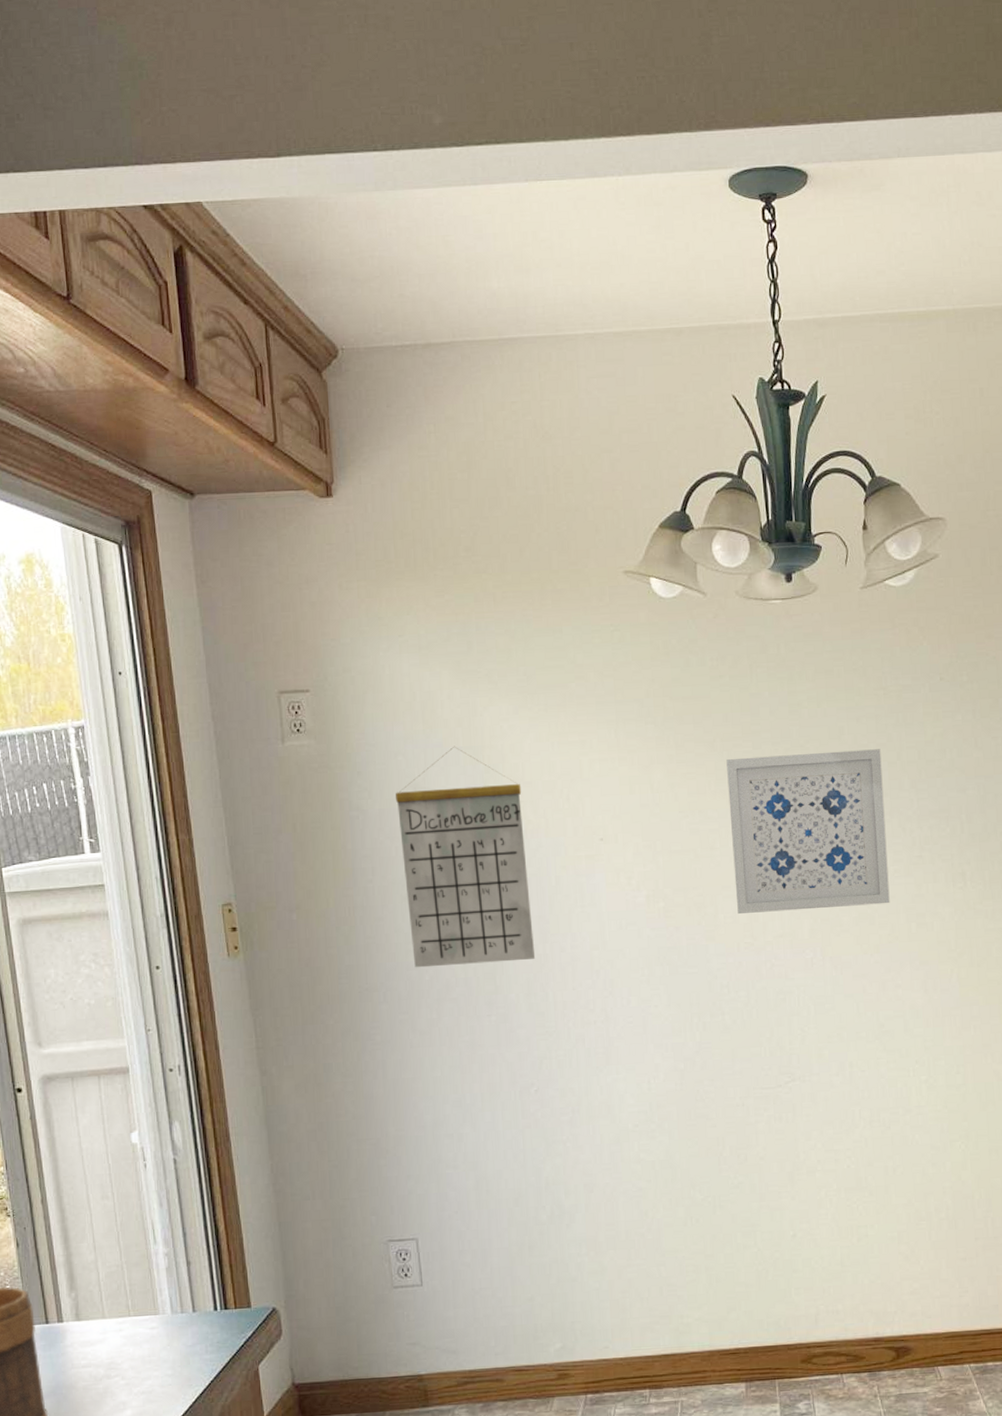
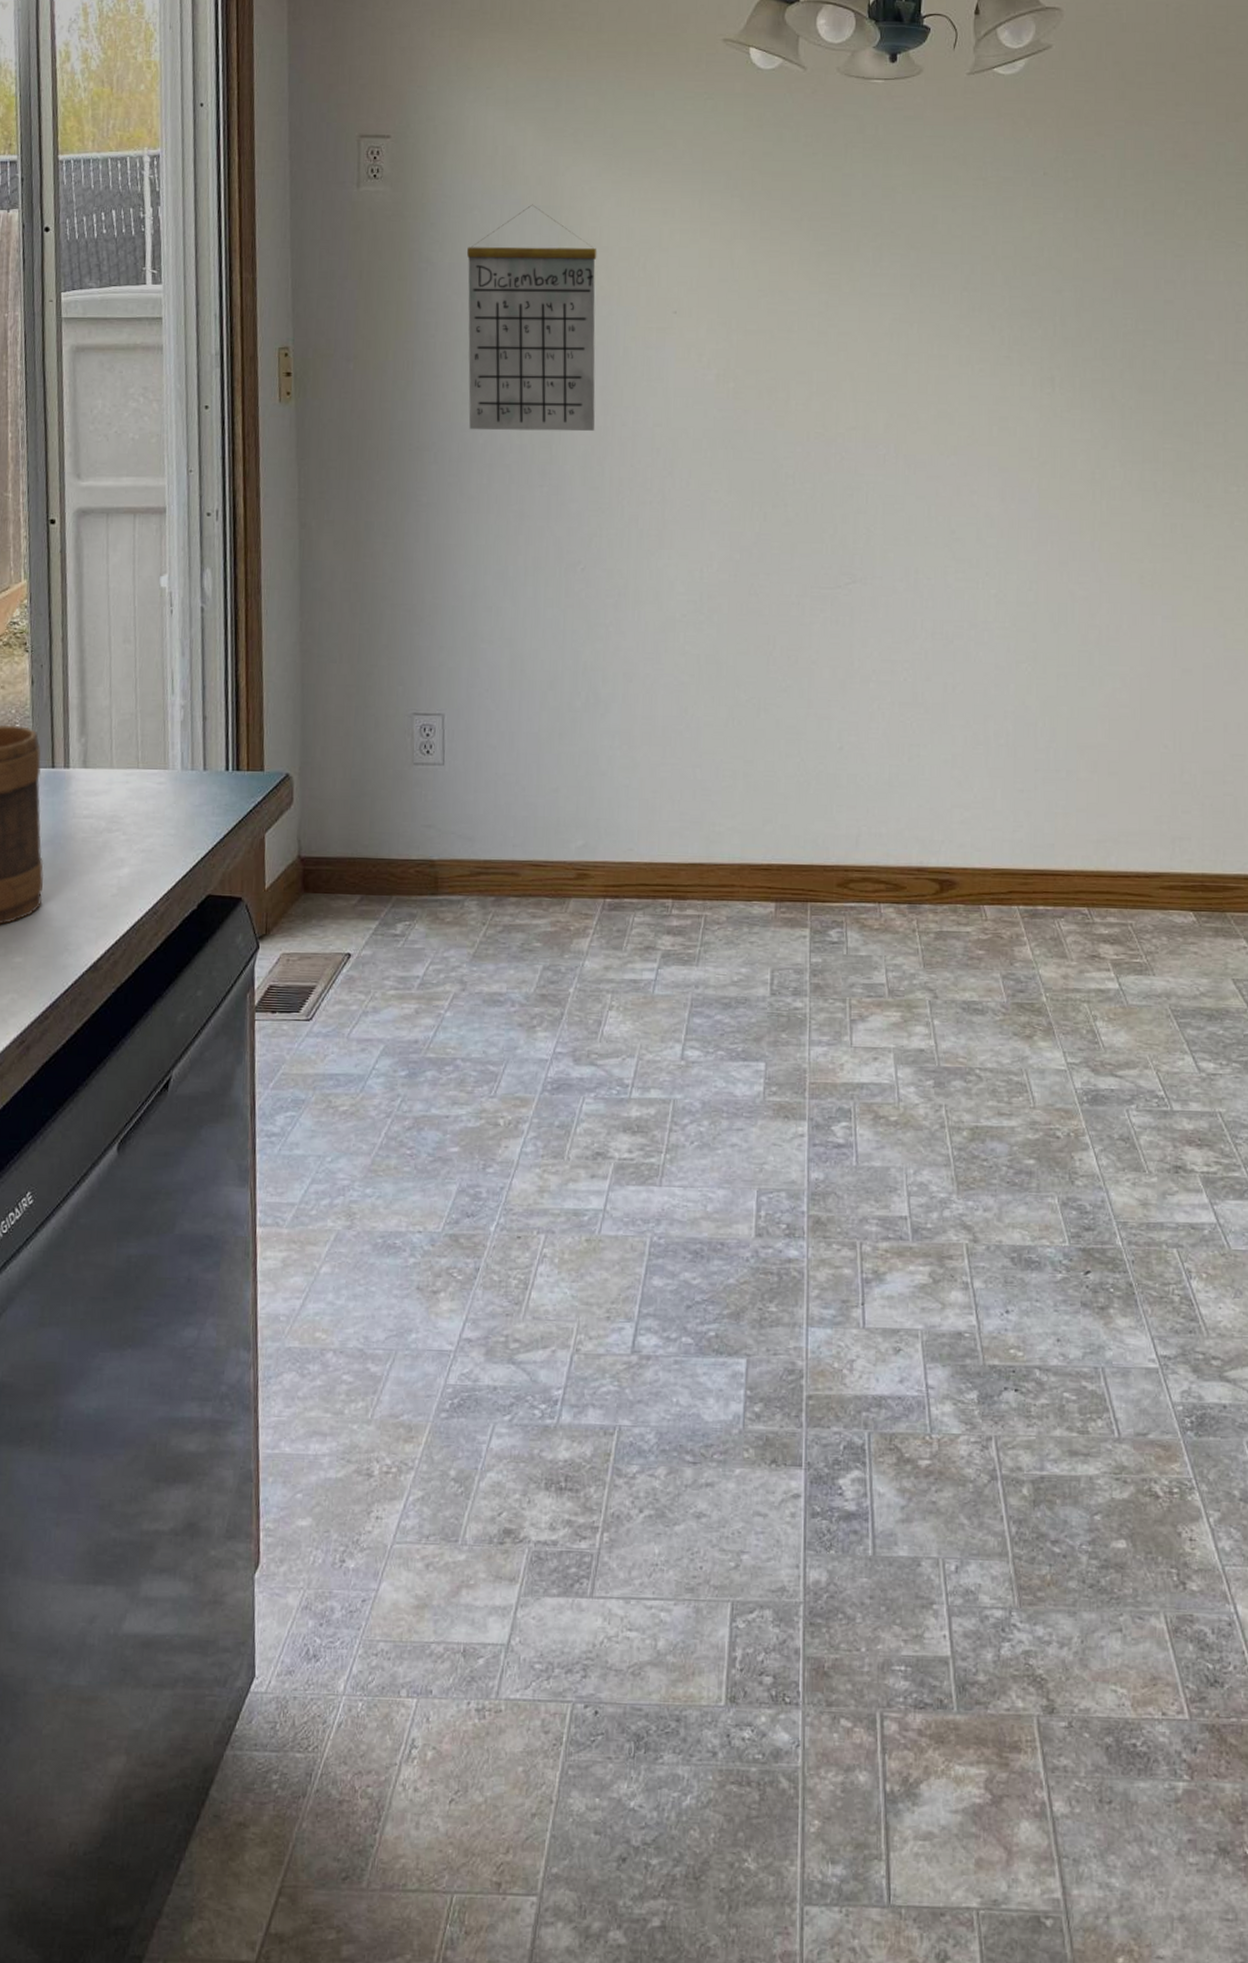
wall art: present [726,749,890,914] -> none [810,239,975,404]

